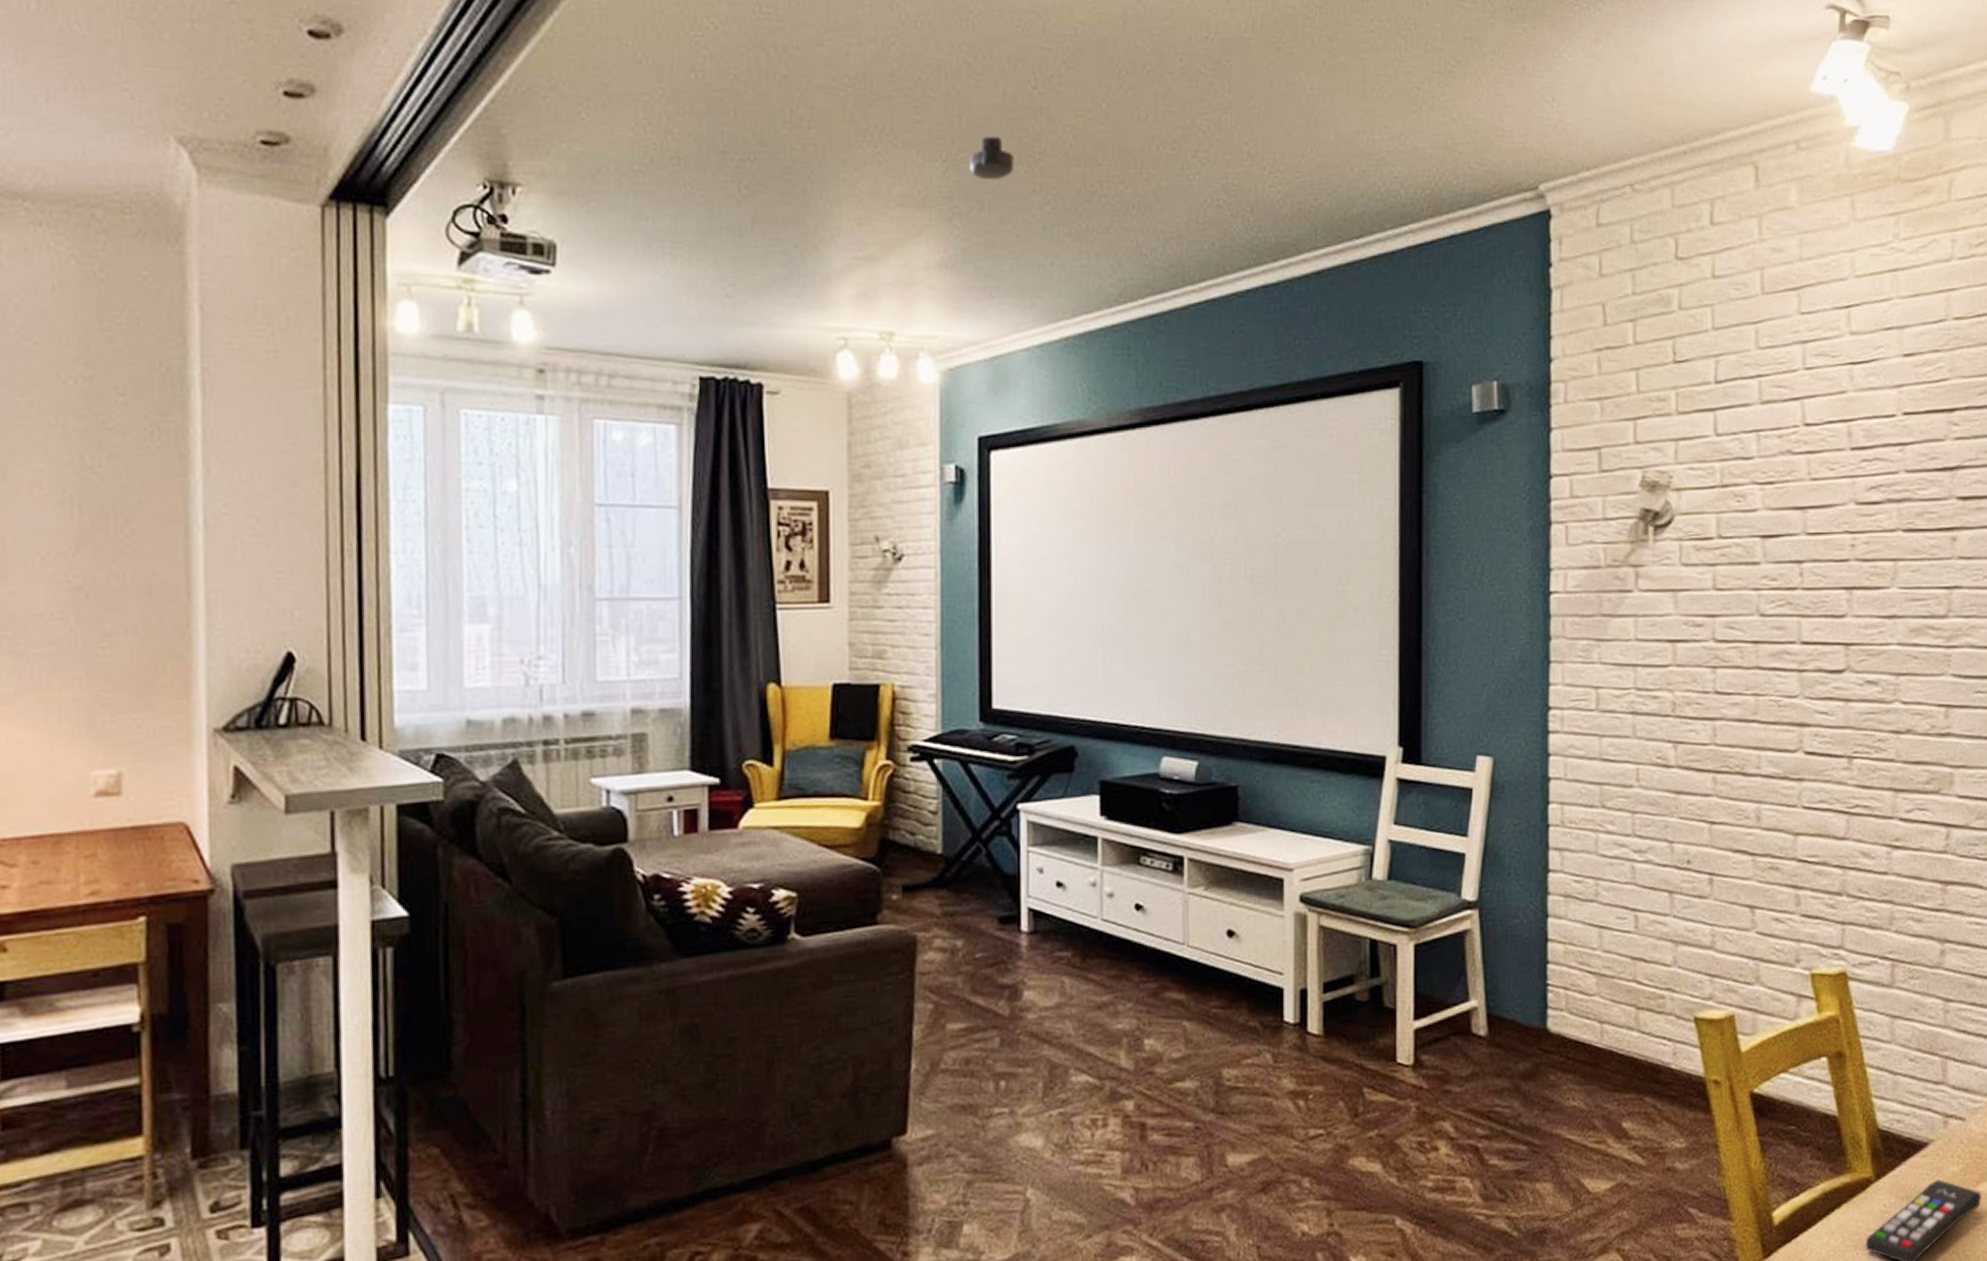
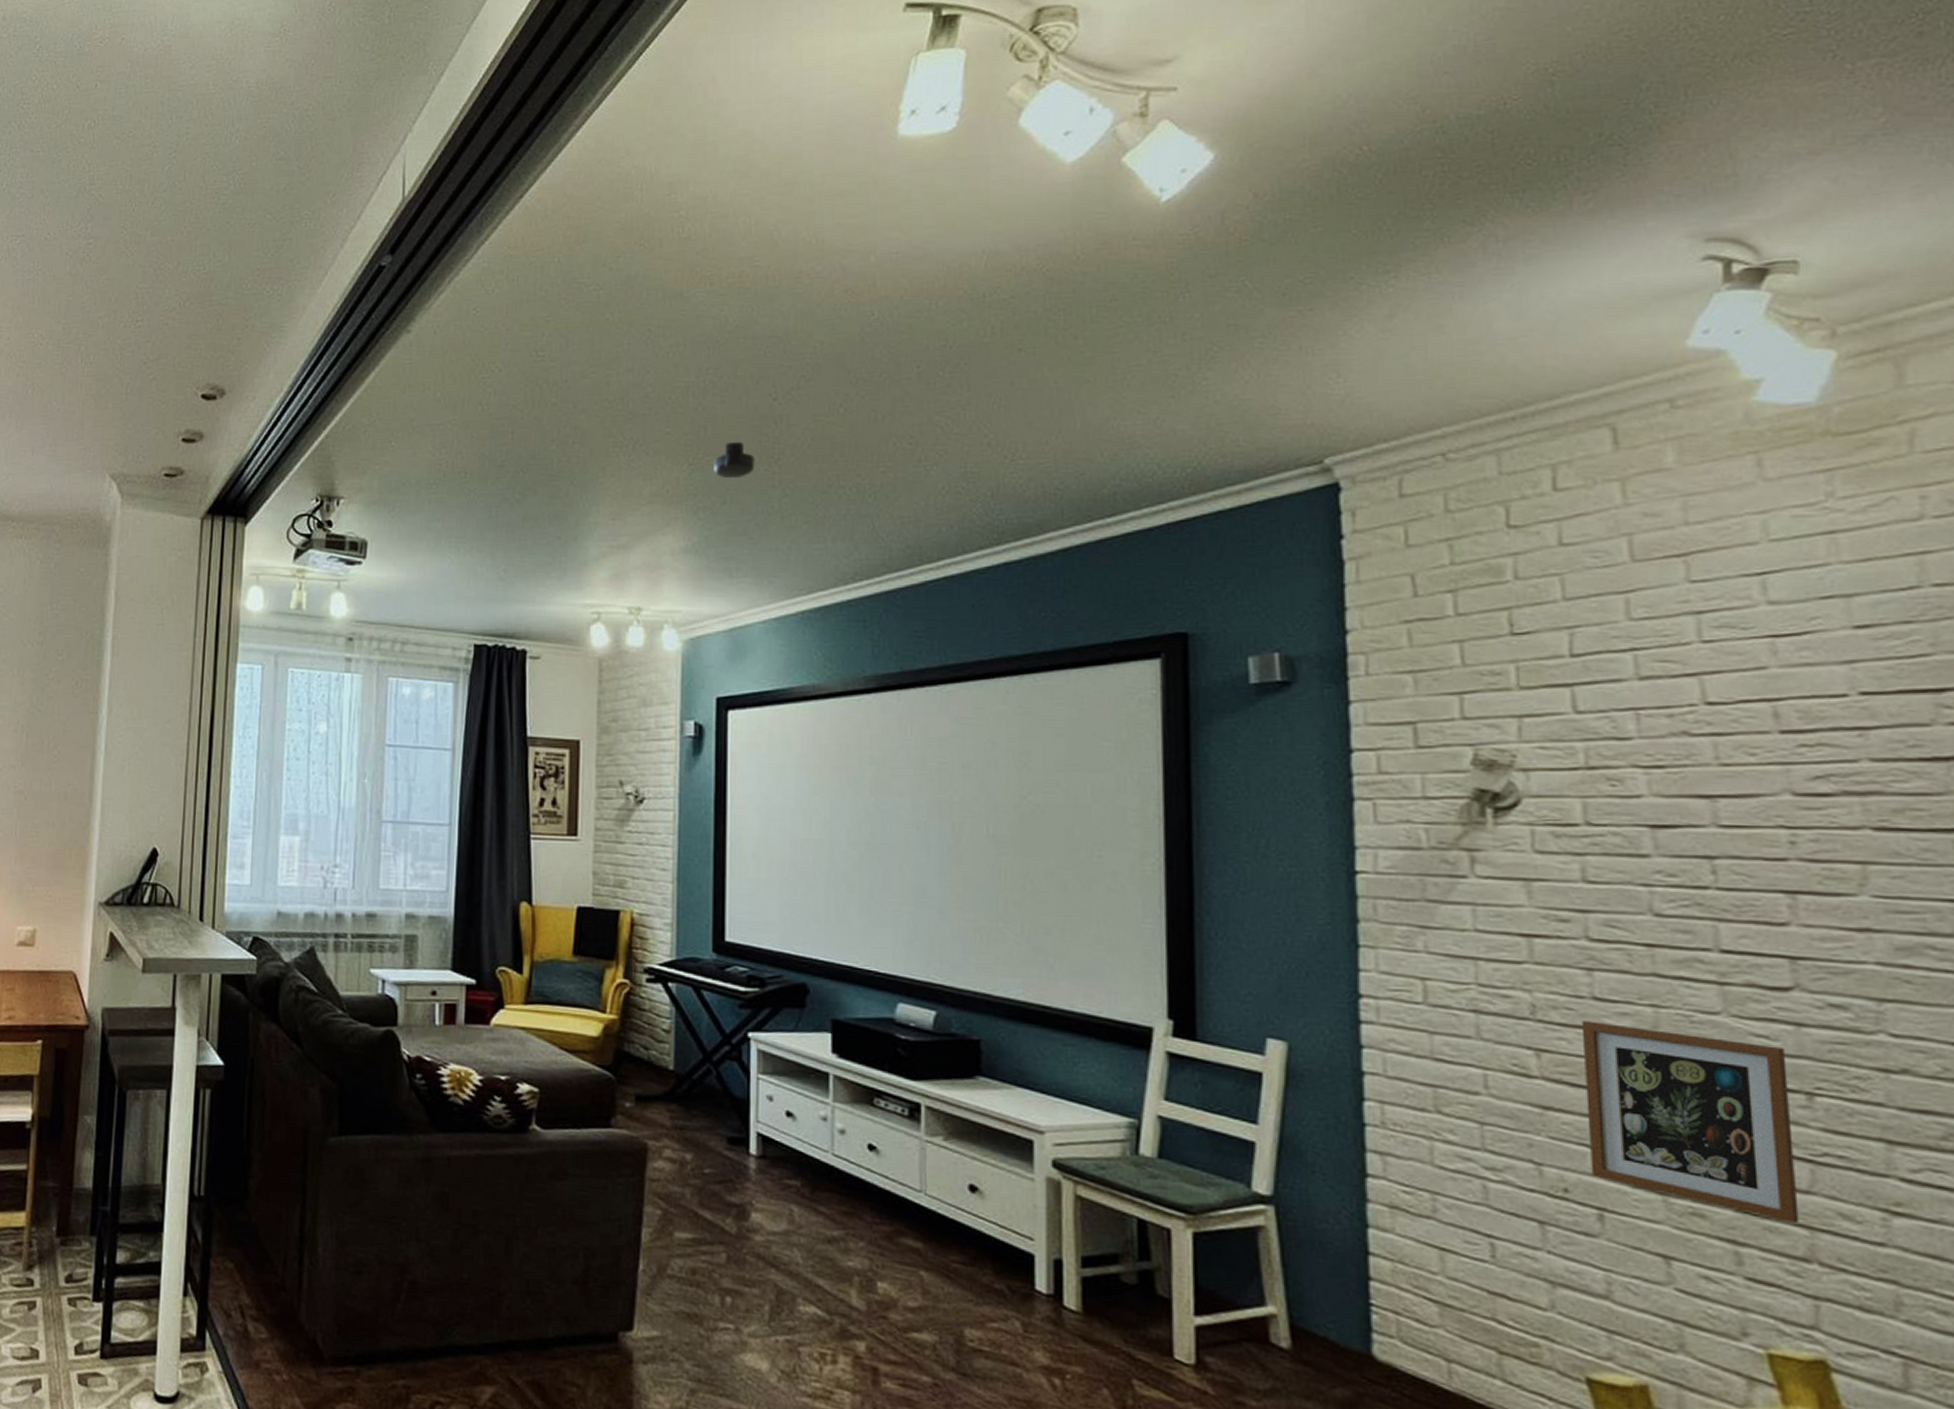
picture frame: none [1706,712,1838,866] -> present [1581,1021,1800,1224]

